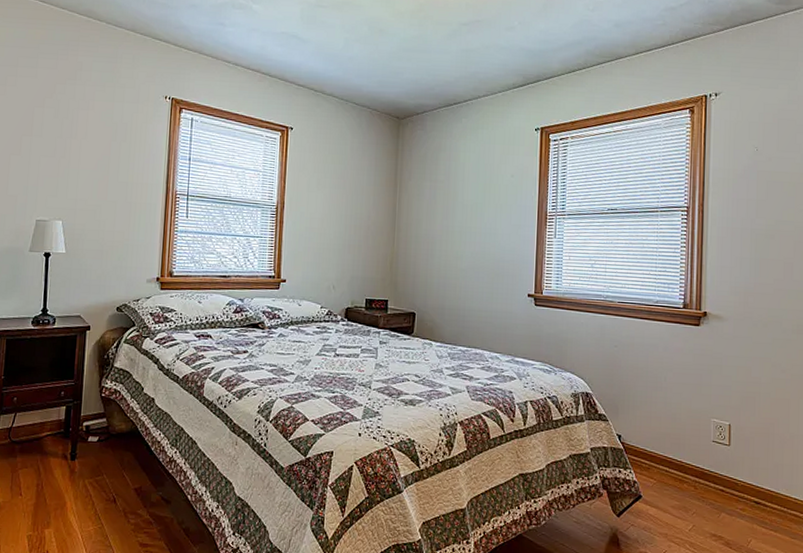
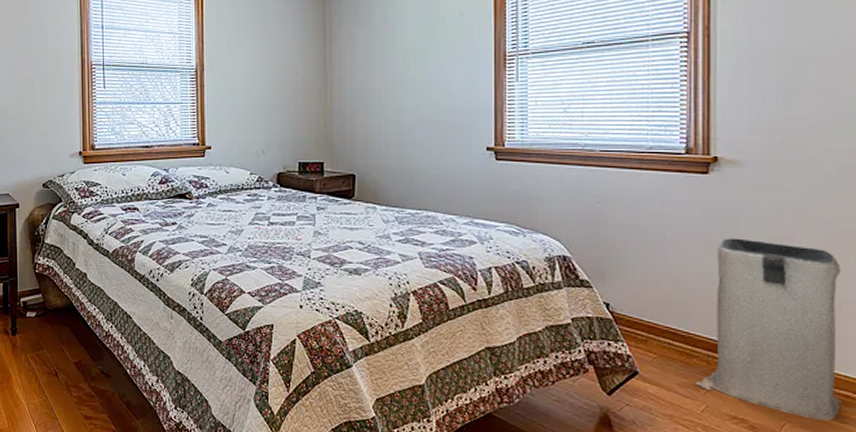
laundry basket: none [686,381,794,537] -> present [696,238,843,421]

